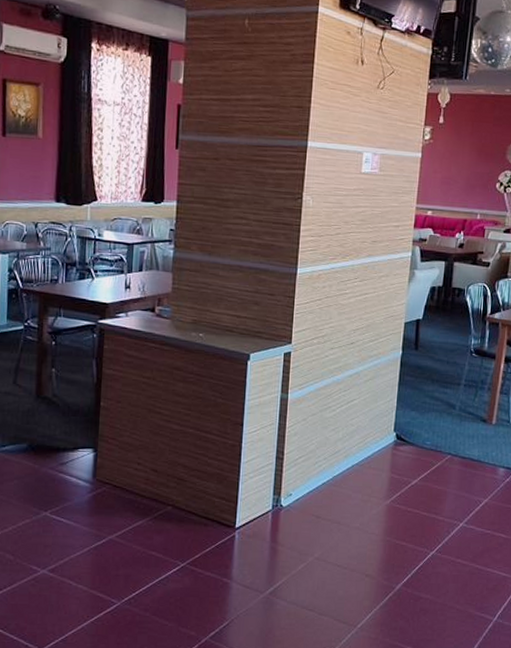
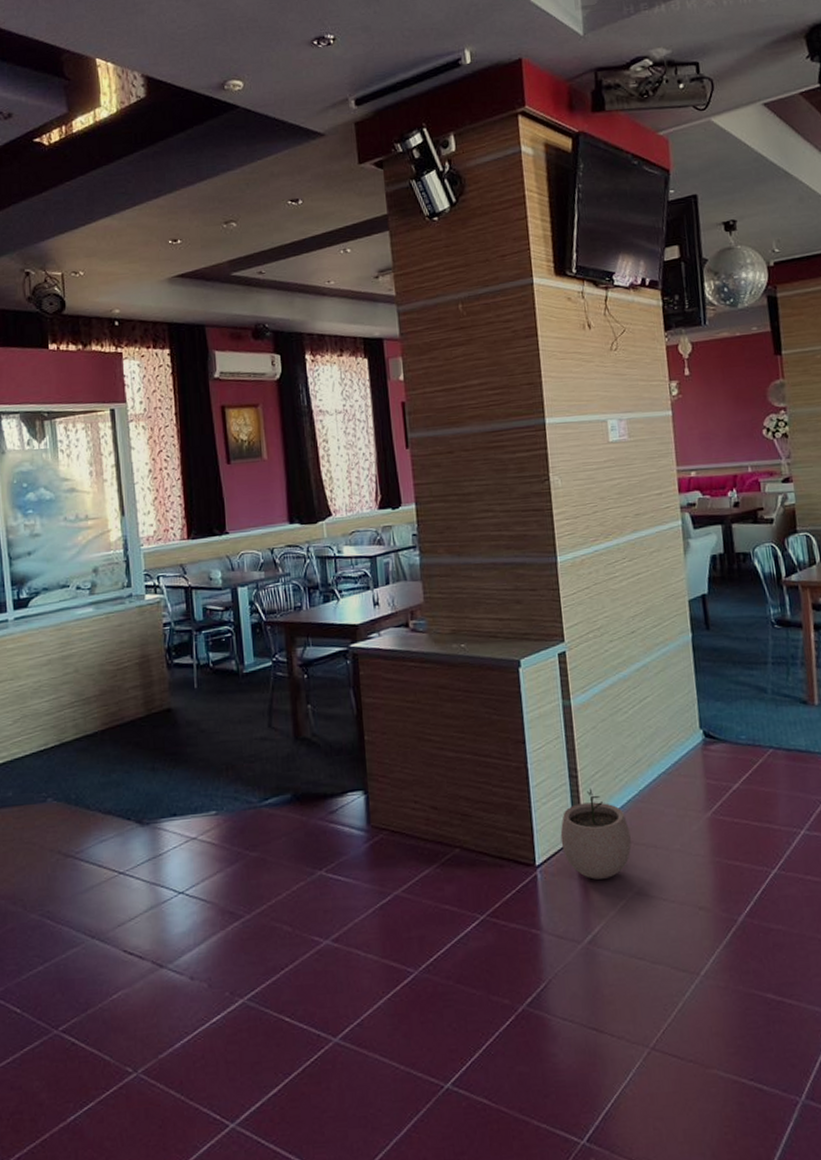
plant pot: none [260,469,320,544] -> present [560,788,632,880]

